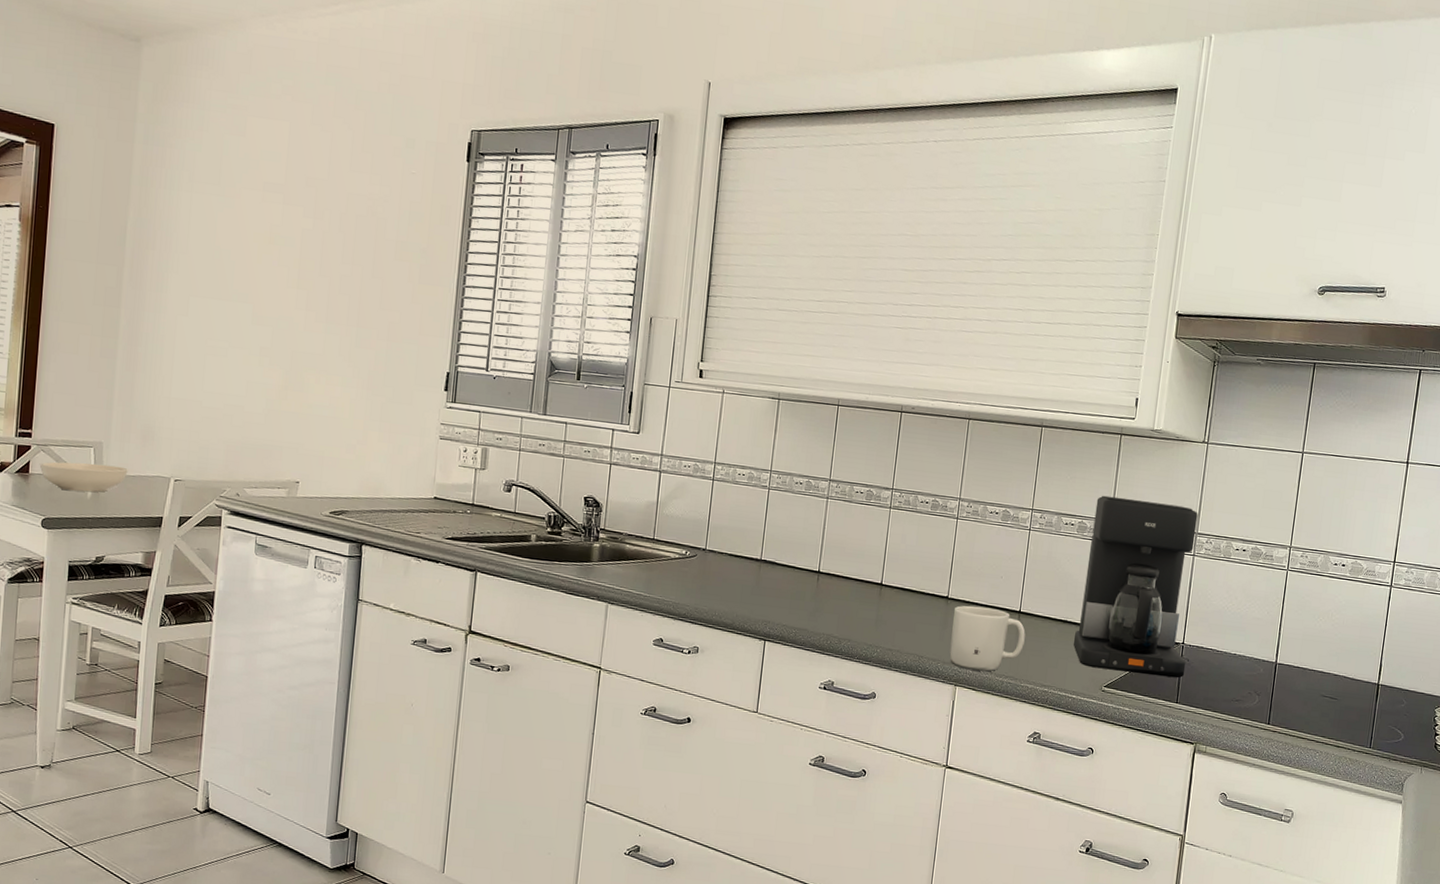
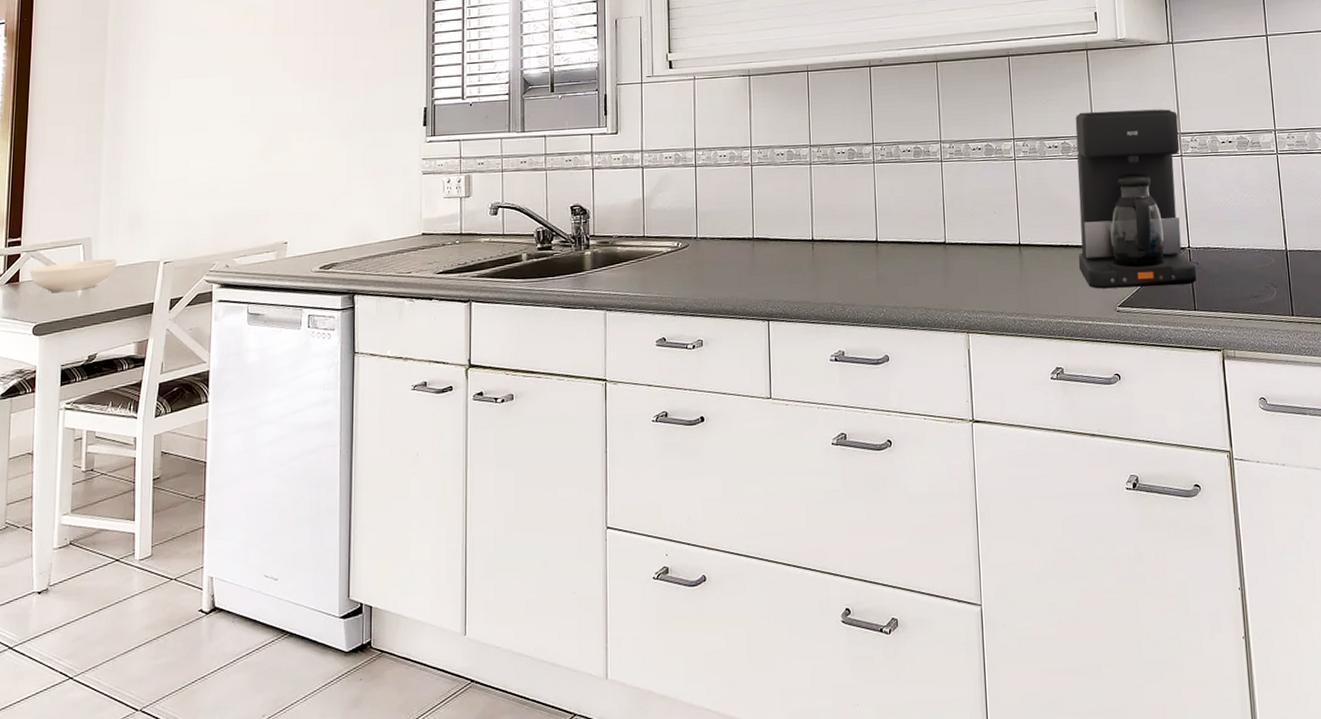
mug: present [949,605,1026,672] -> none [953,245,1030,314]

